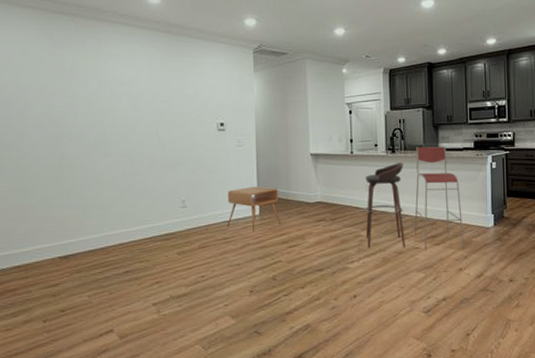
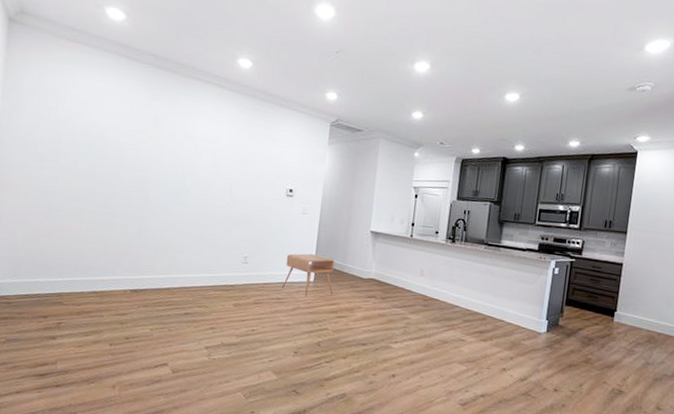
bar stool: present [364,162,405,248] -> none [412,252,462,338]
bar stool: present [414,146,464,250] -> none [462,240,517,350]

